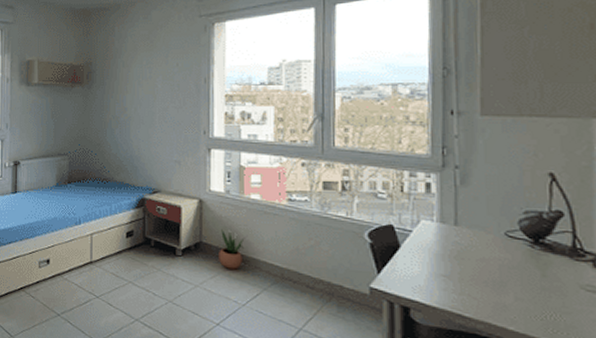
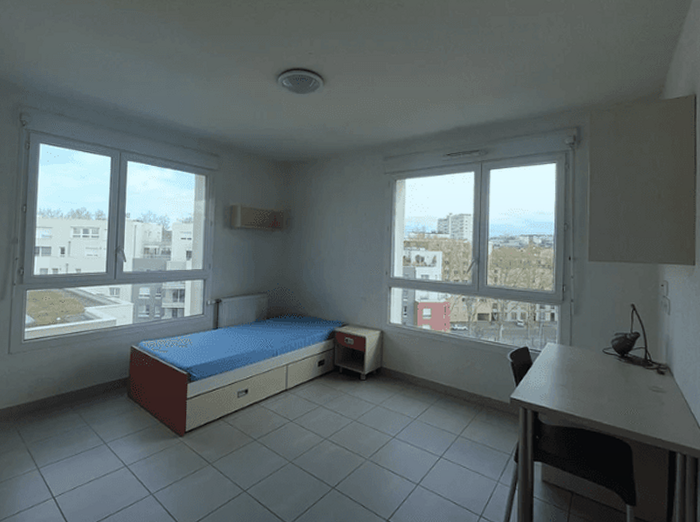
potted plant: present [219,229,245,270] -> none [396,355,417,389]

